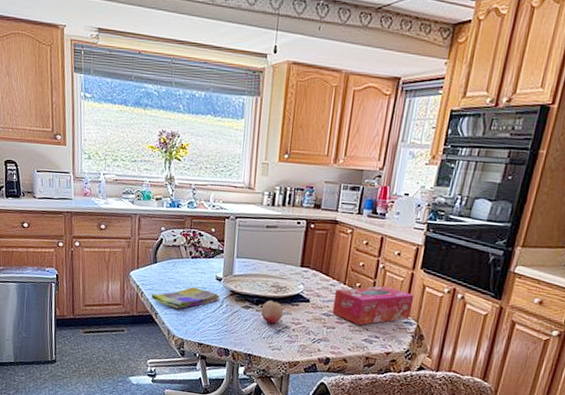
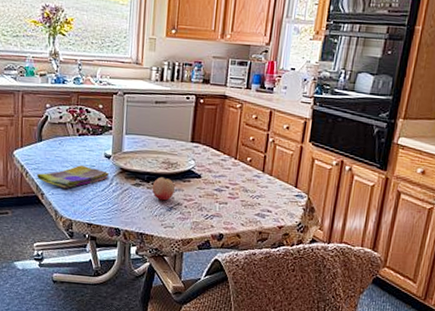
tissue box: present [332,285,415,326] -> none [224,159,304,200]

